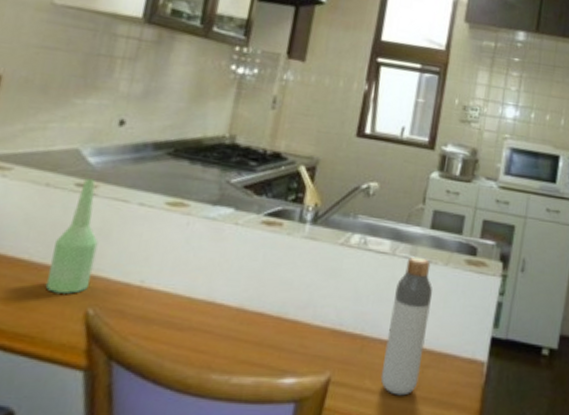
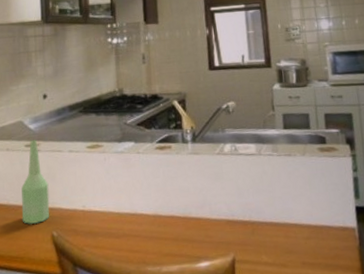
bottle: present [380,256,433,396] -> none [268,152,305,265]

